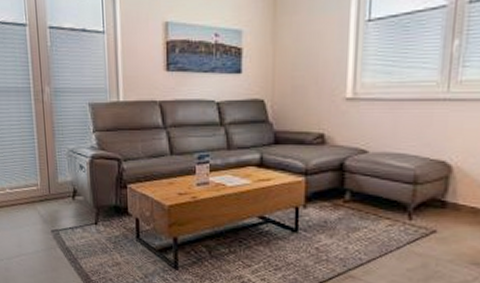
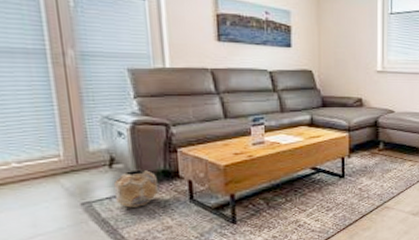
planter: none [75,202,110,240] -> present [113,169,158,208]

